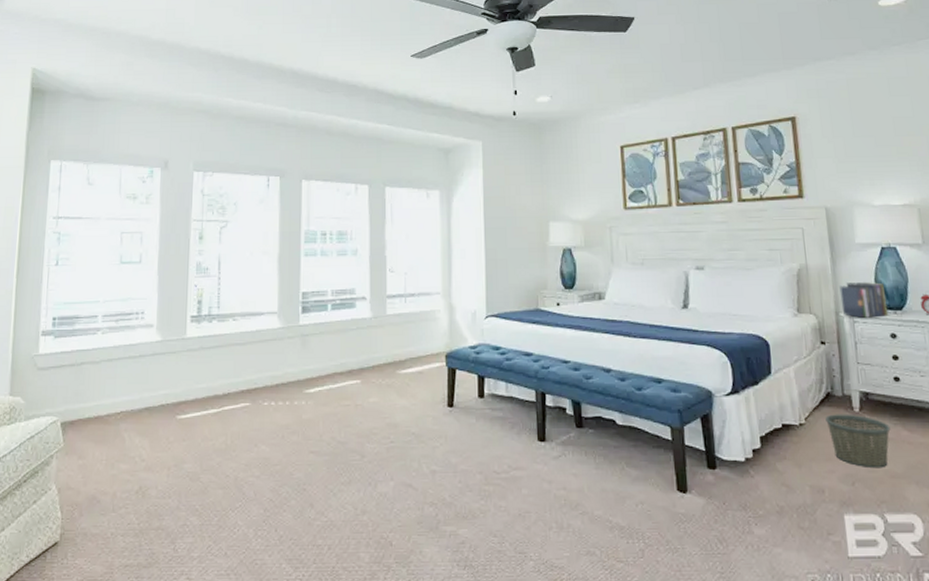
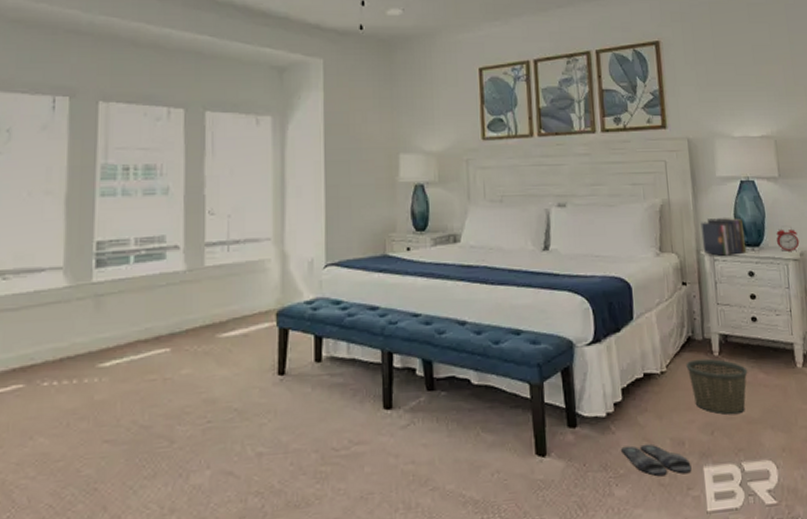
slippers: none [760,489,832,520] -> present [621,443,692,477]

